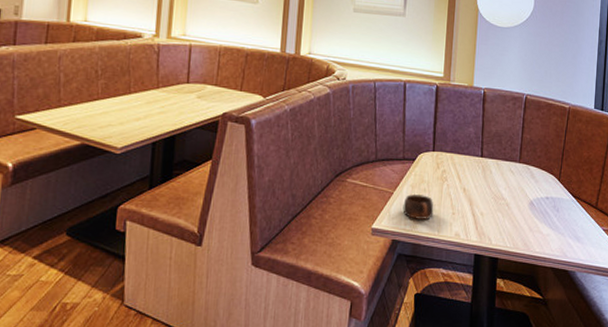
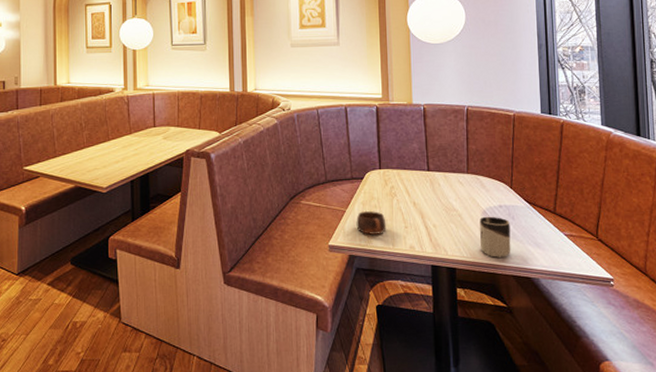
cup: none [524,207,554,249] -> present [480,216,511,258]

